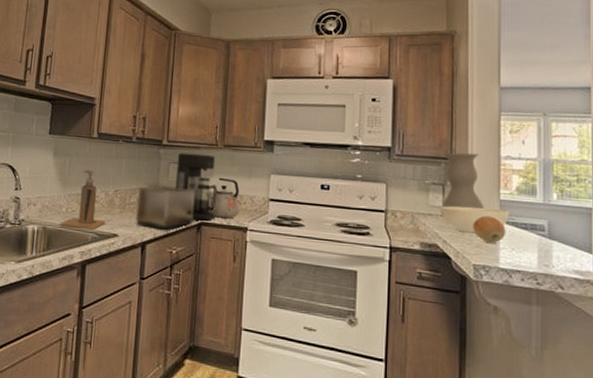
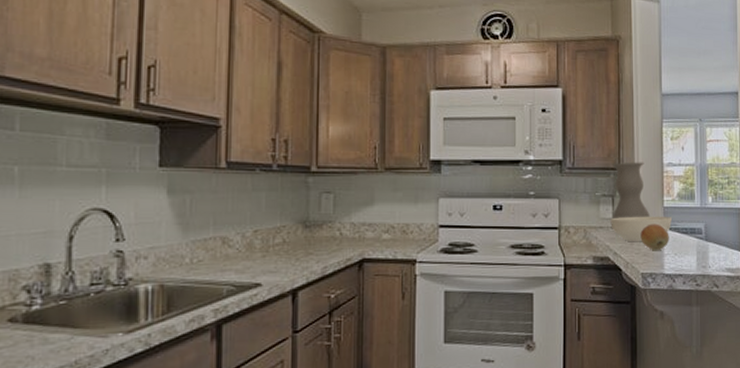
soap dispenser: present [59,170,106,230] -> none [182,209,245,281]
toaster: present [136,186,195,230] -> none [283,221,354,272]
coffee maker: present [175,152,218,222] -> none [329,180,380,258]
kettle: present [209,177,240,219] -> none [371,205,406,252]

